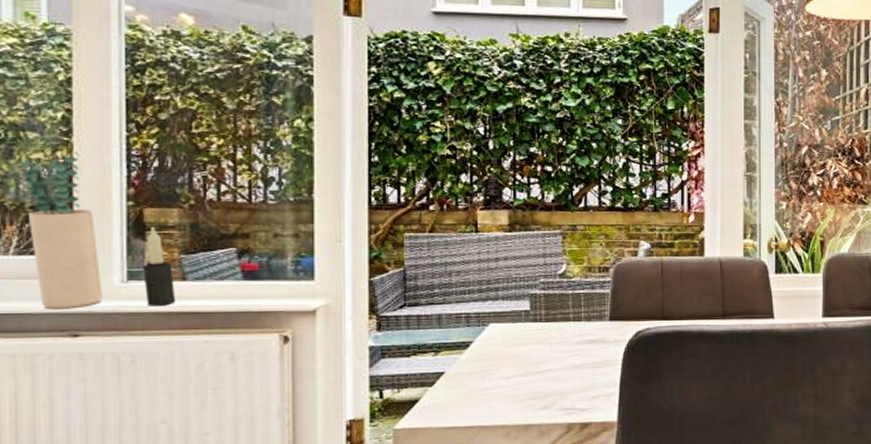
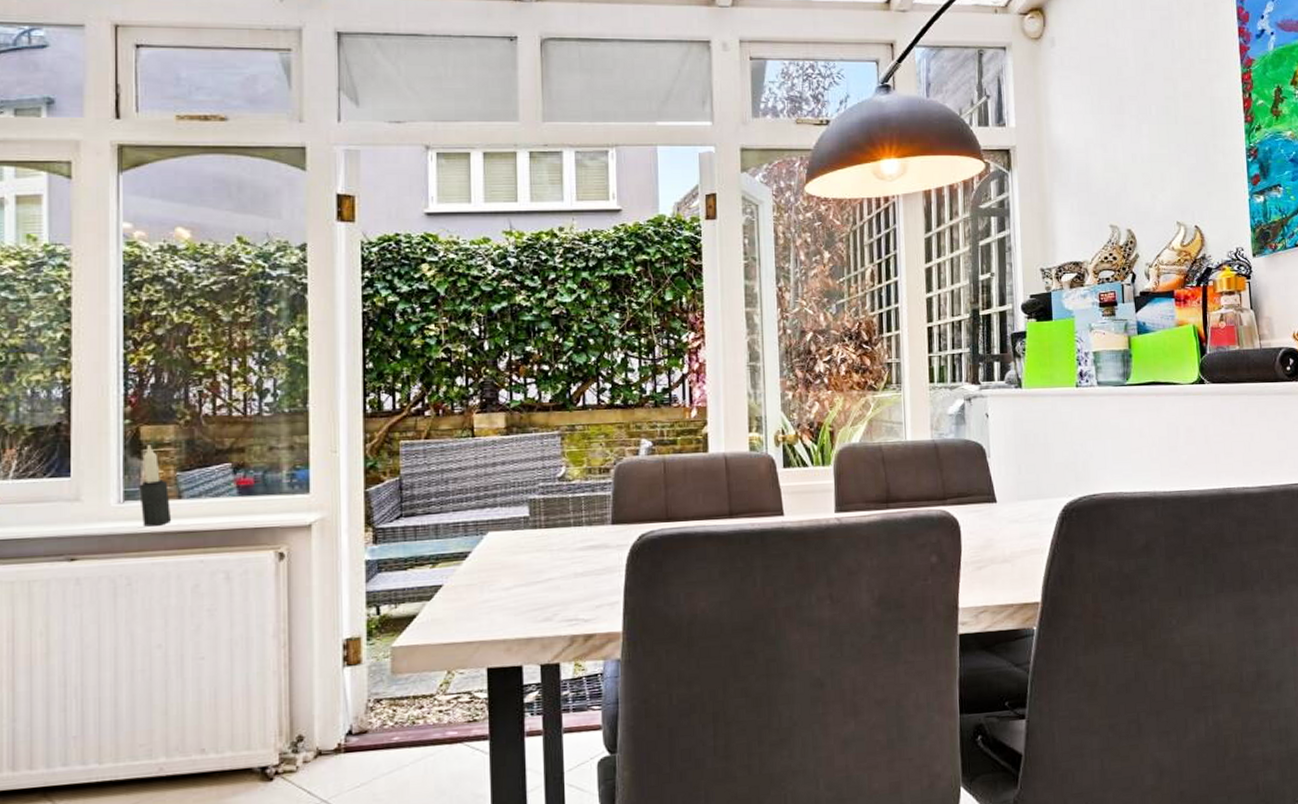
vase: present [21,144,103,310] -> none [21,364,99,534]

